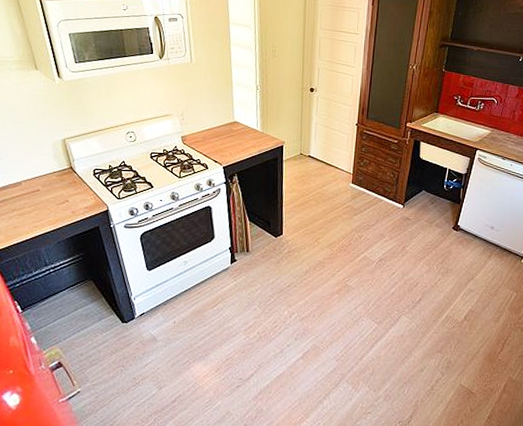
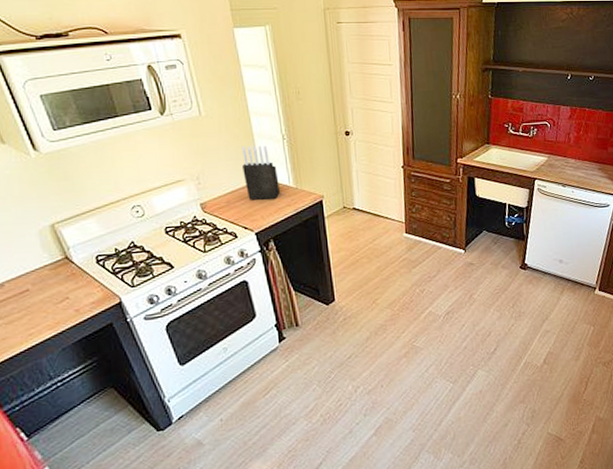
knife block: none [219,91,249,141] -> present [241,145,280,200]

